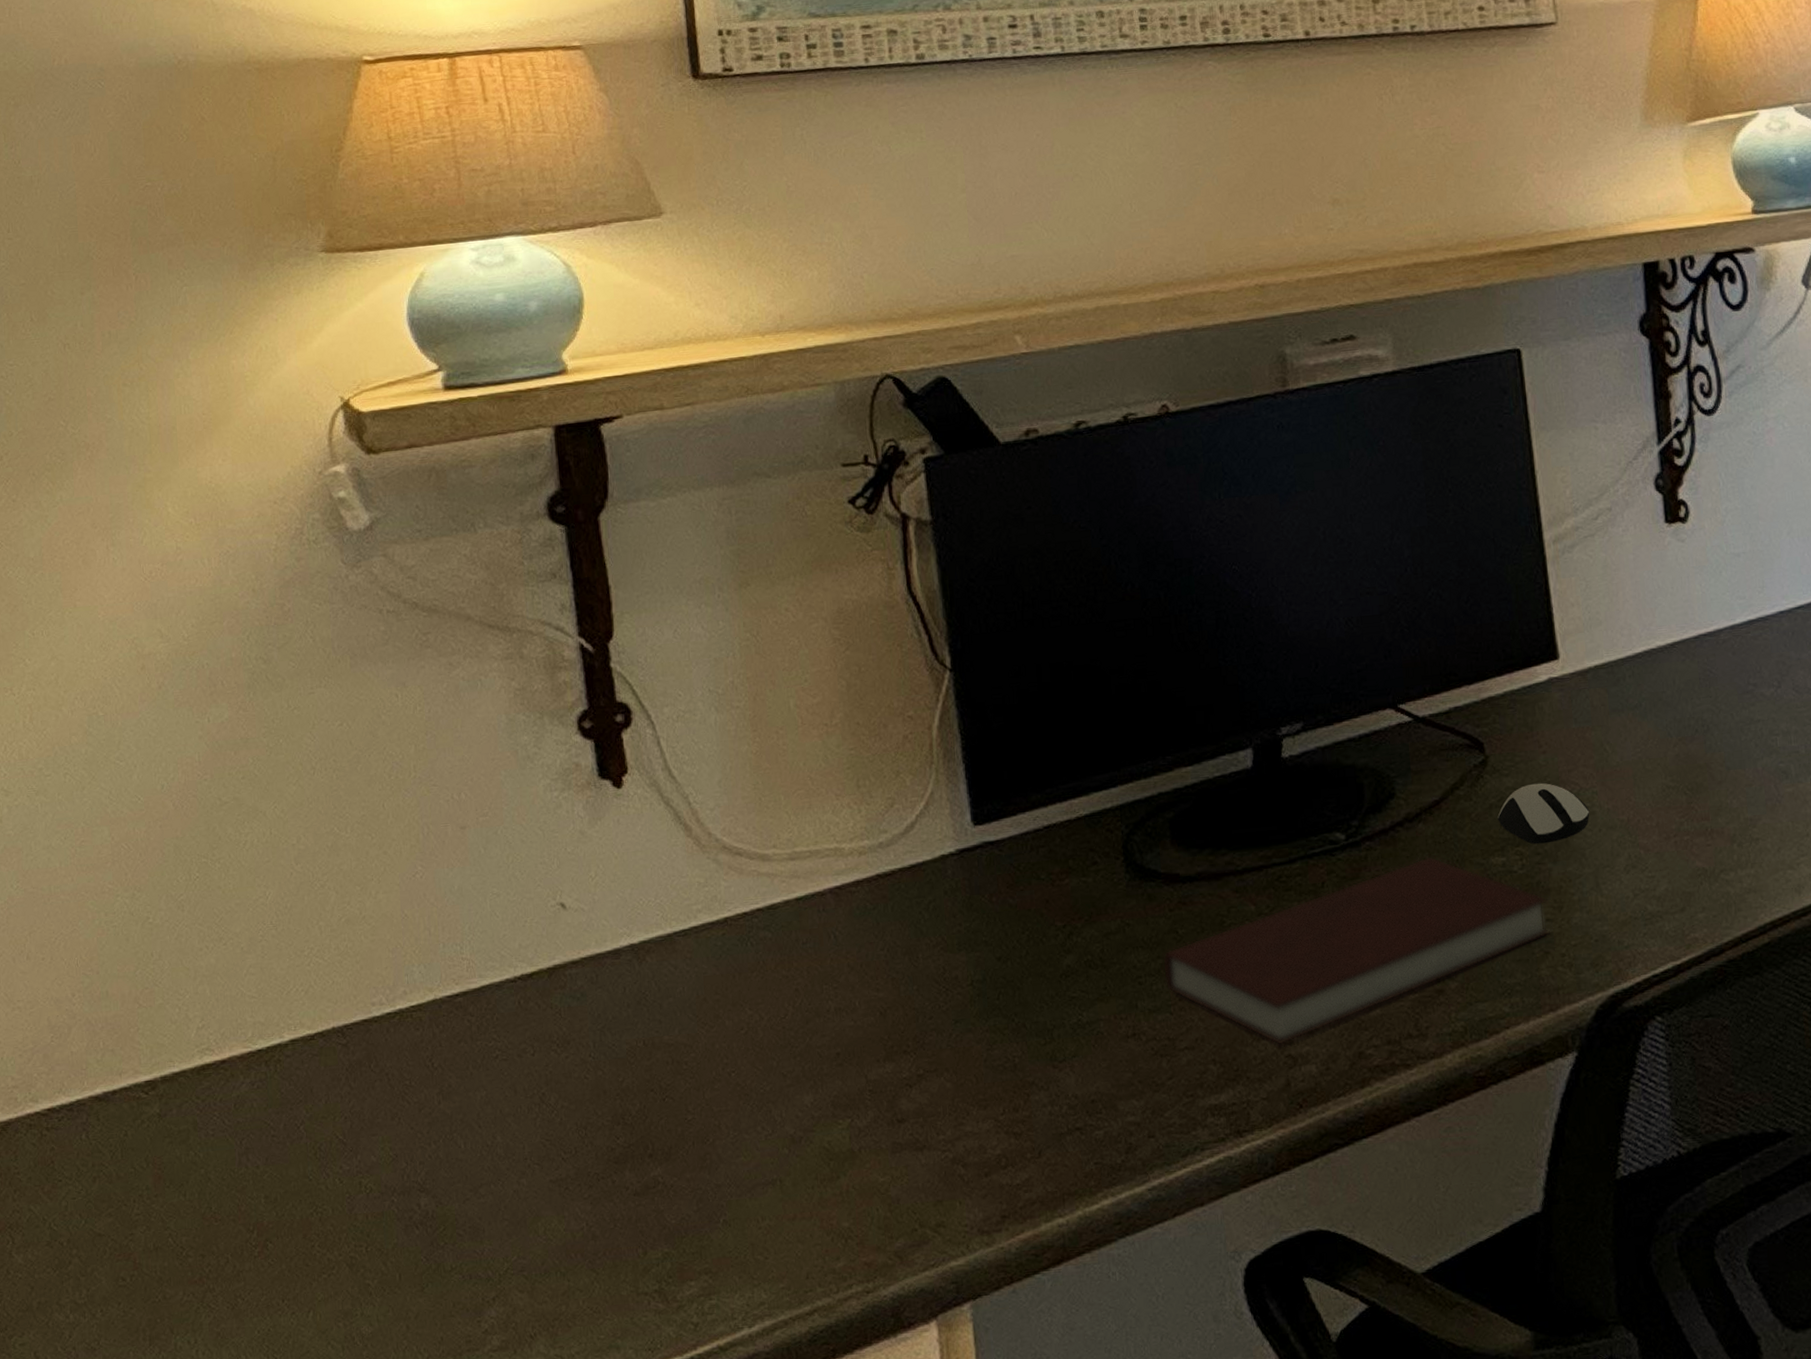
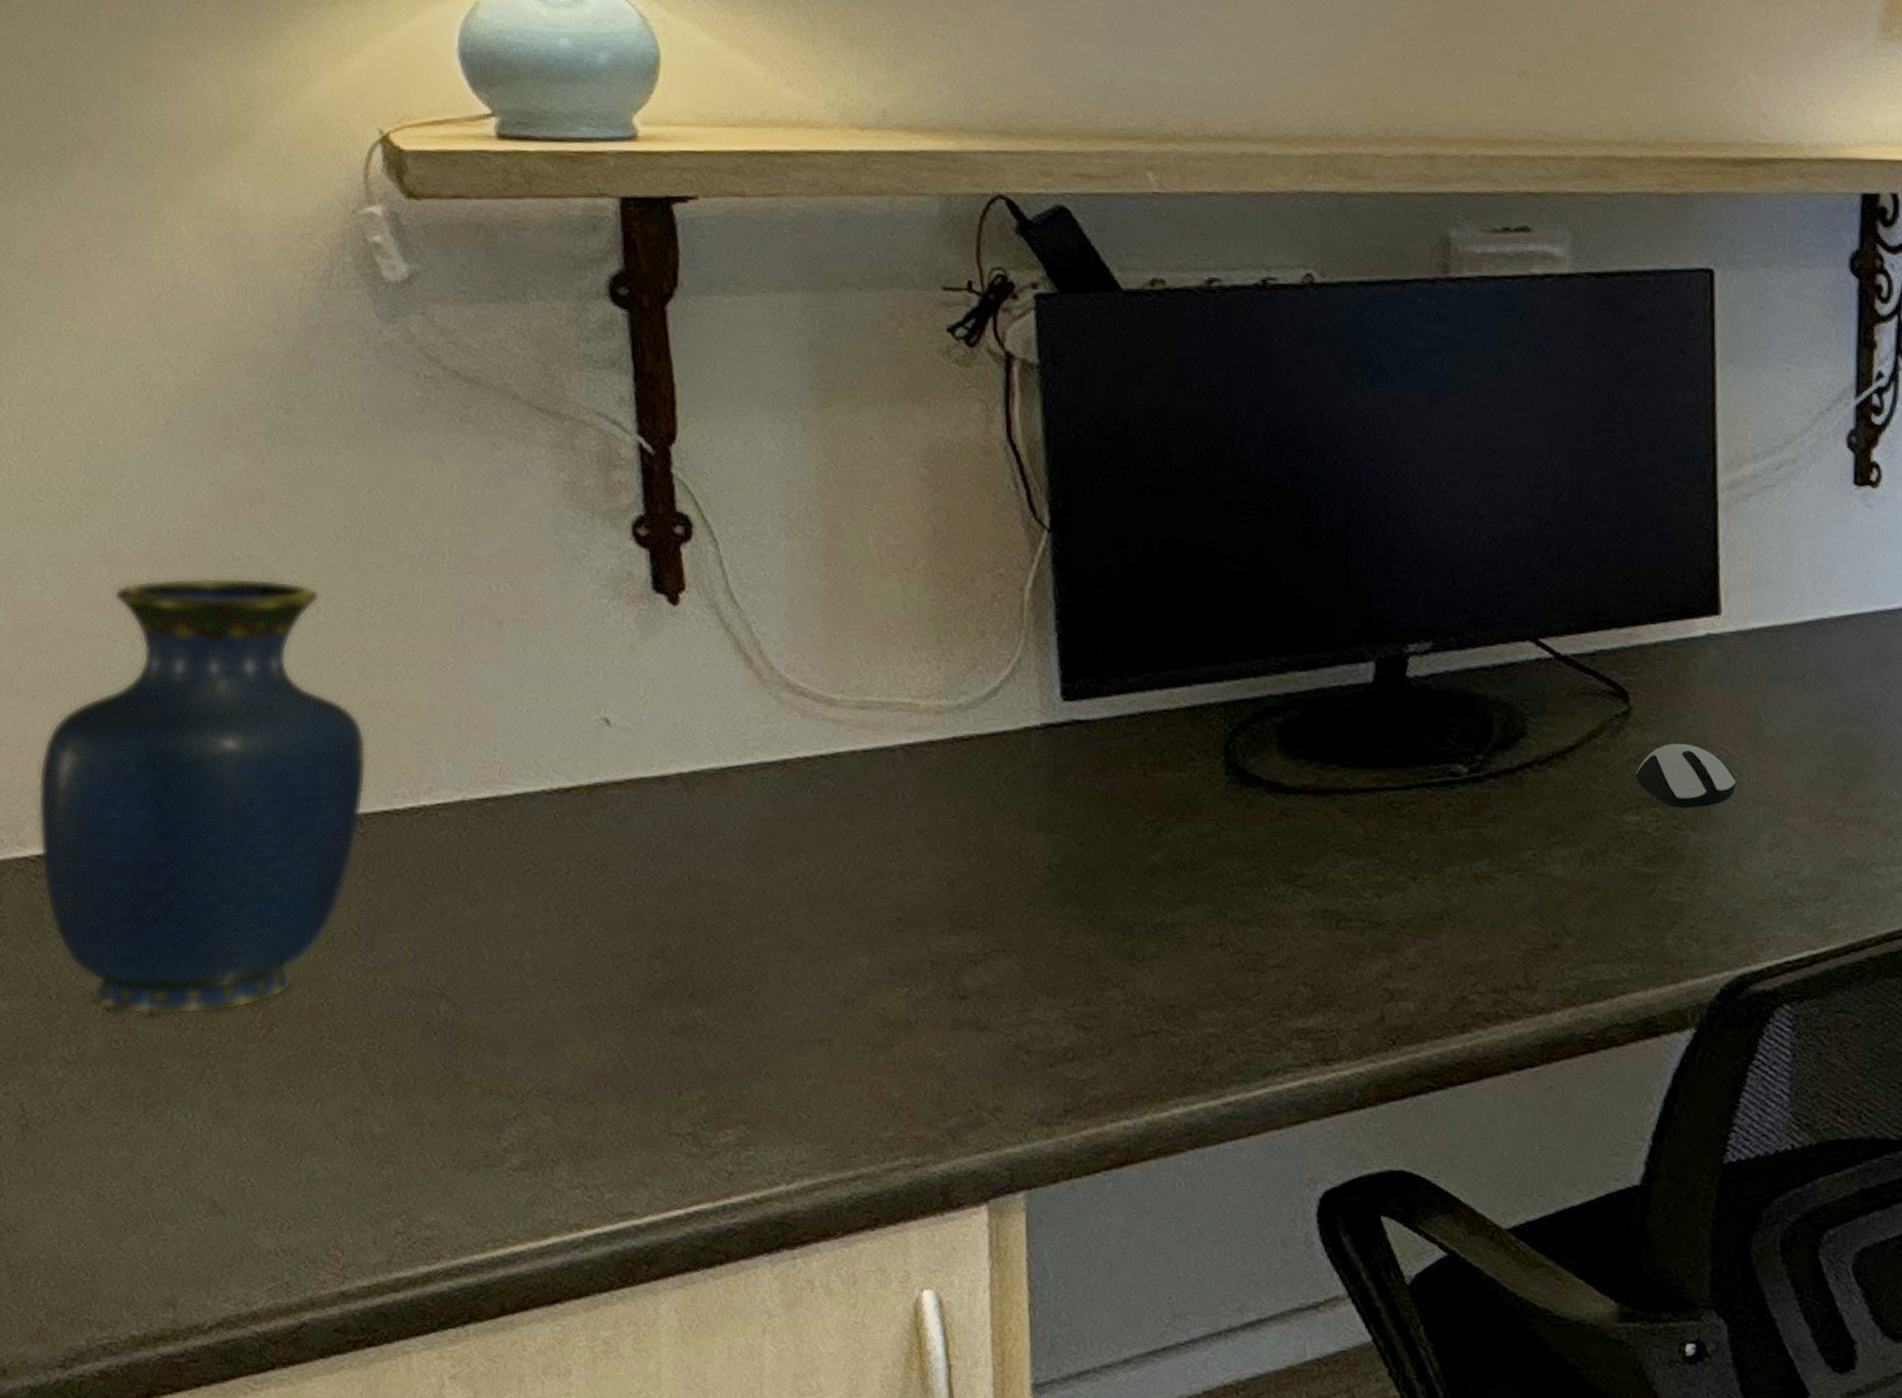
vase: none [48,817,347,1253] -> present [38,577,367,1018]
notebook: present [1162,855,1550,1046] -> none [1257,803,1681,978]

